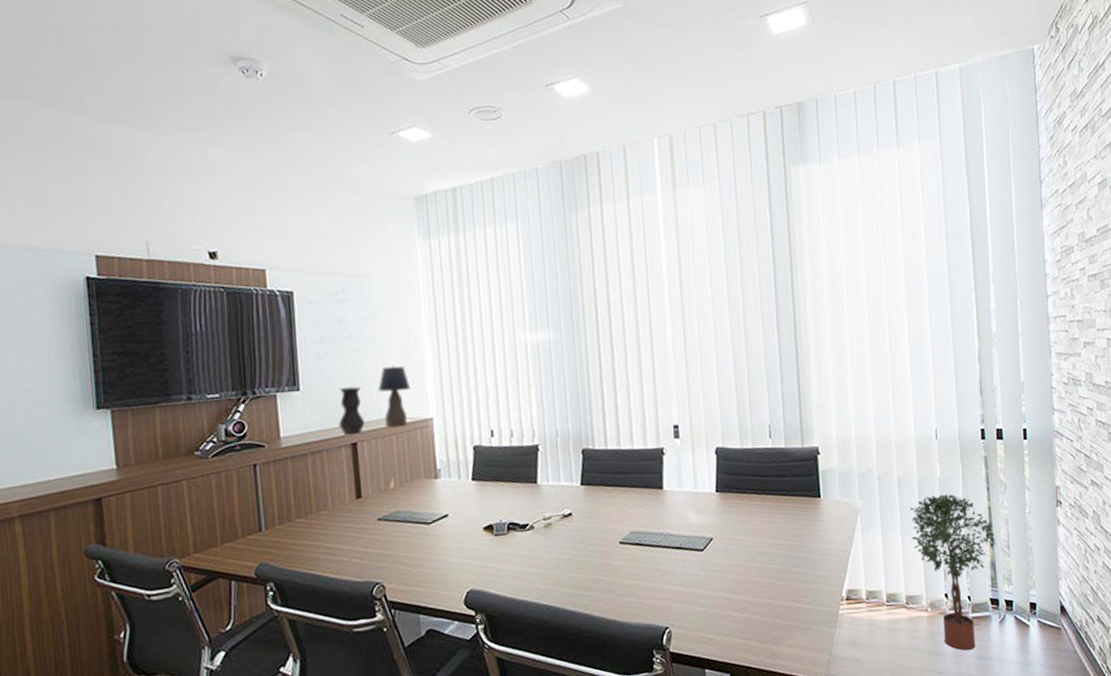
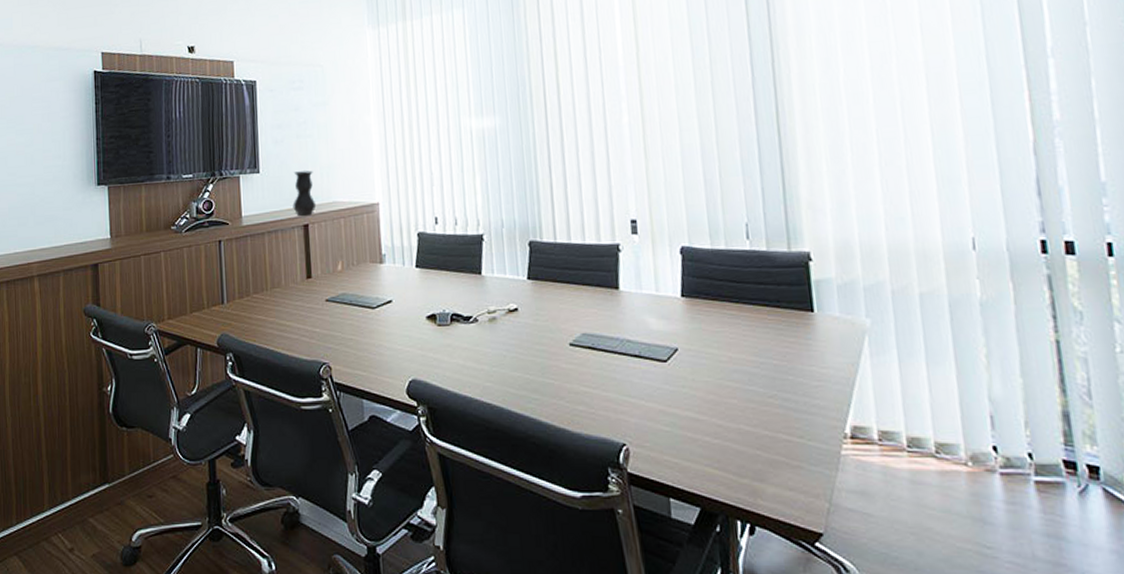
table lamp: present [377,365,411,428] -> none [328,150,359,212]
potted tree: present [910,494,997,651] -> none [938,319,1071,523]

